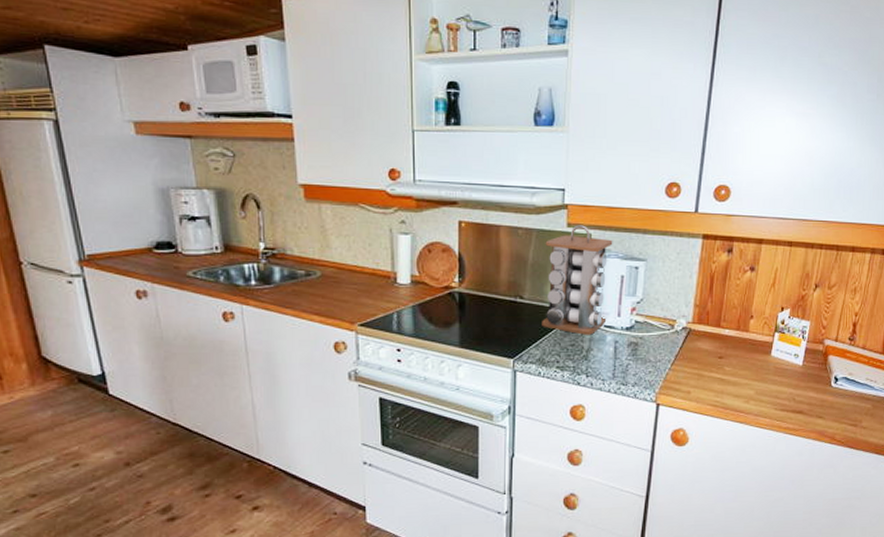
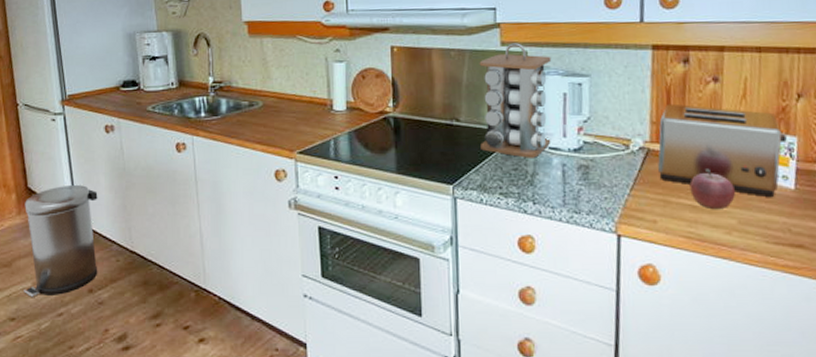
pedal bin: none [39,355,135,474] -> present [24,185,98,298]
toaster: none [696,289,802,373] -> present [658,103,787,198]
fruit: none [720,347,757,381] -> present [689,169,736,209]

